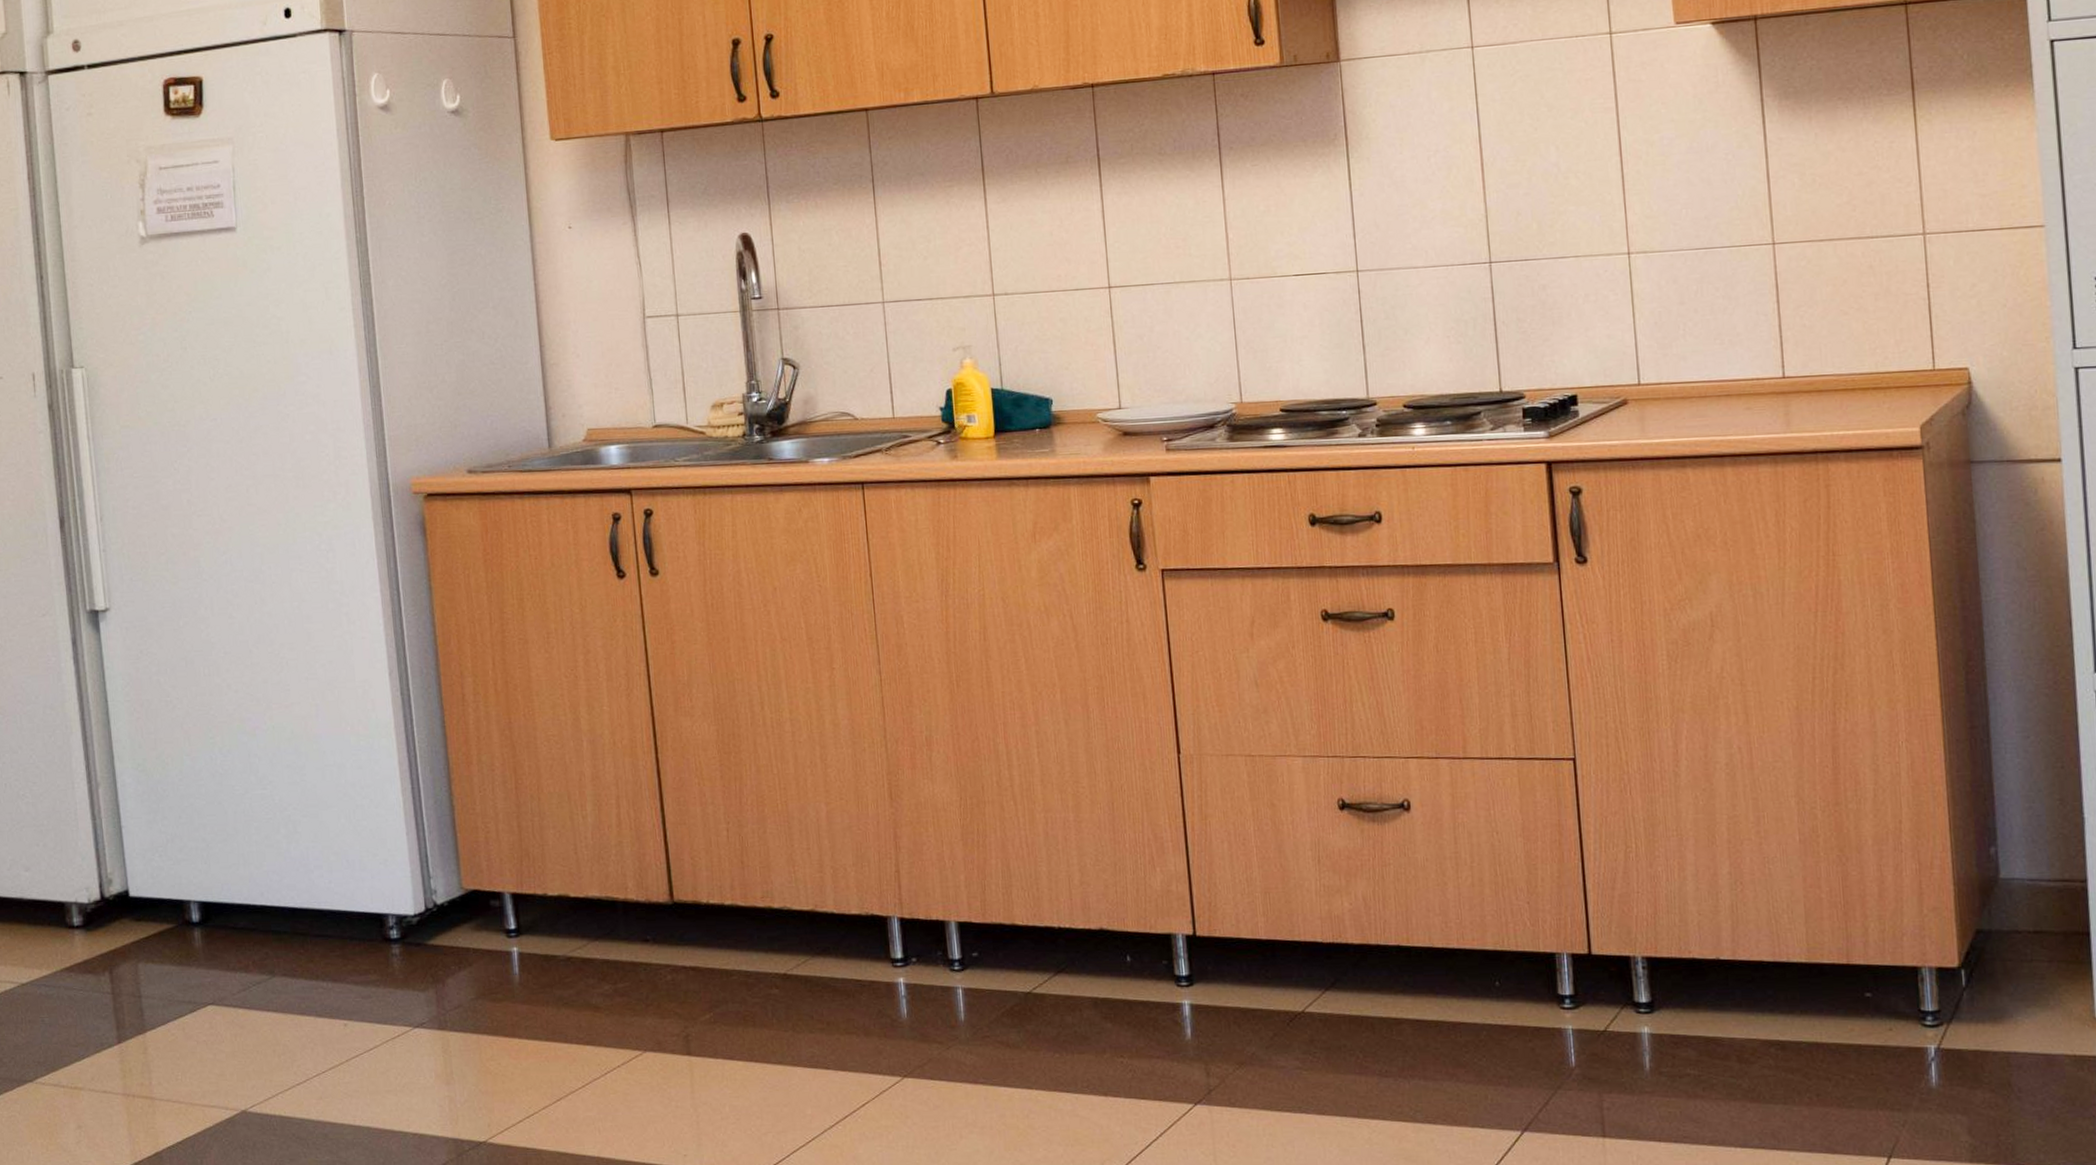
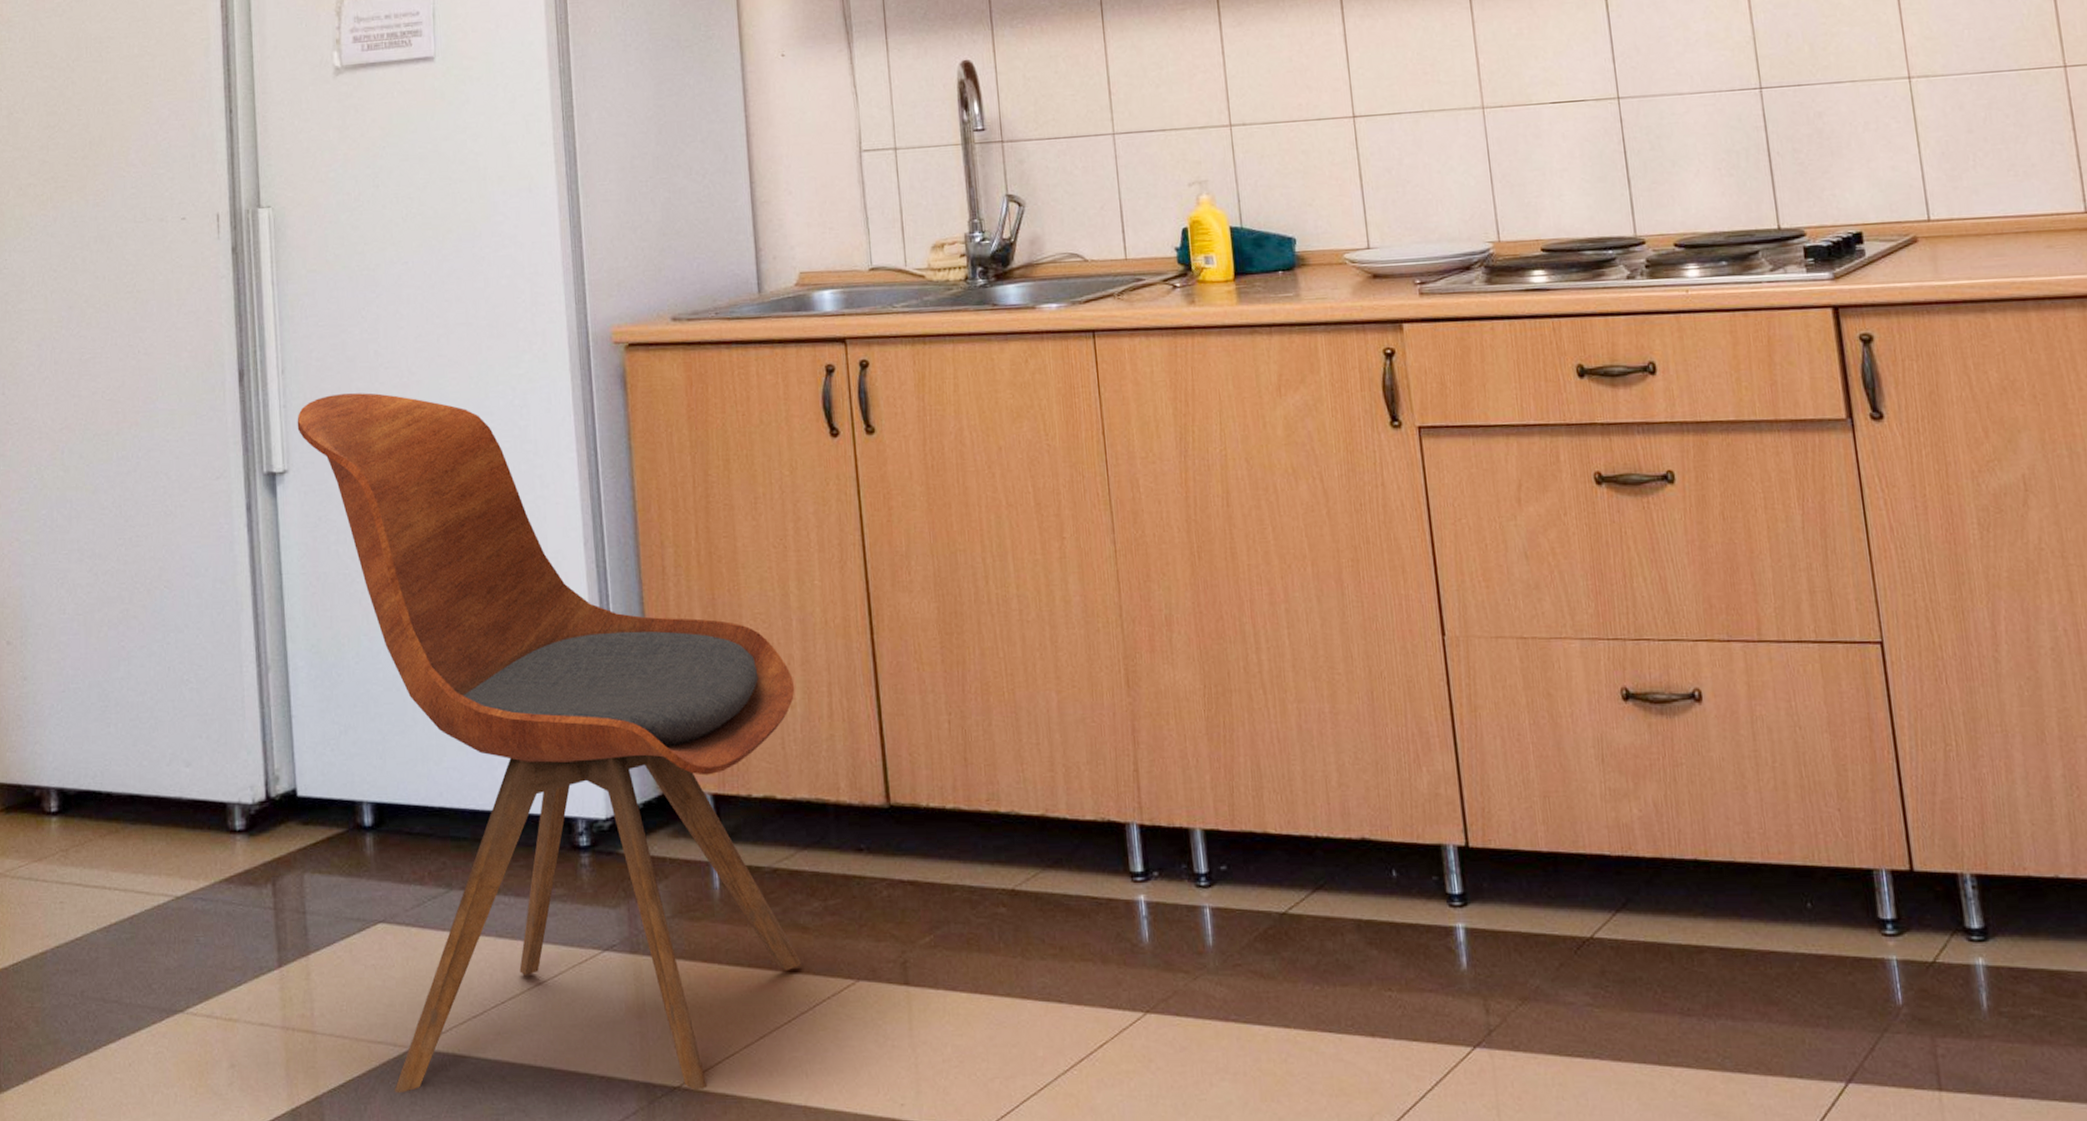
dining chair: none [116,538,594,1148] -> present [297,393,801,1092]

